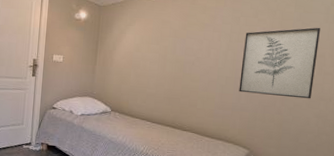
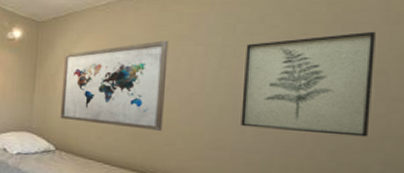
wall art: none [115,26,196,96] -> present [60,40,169,131]

